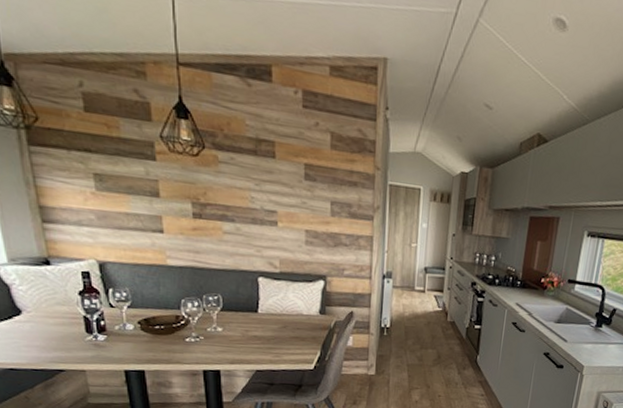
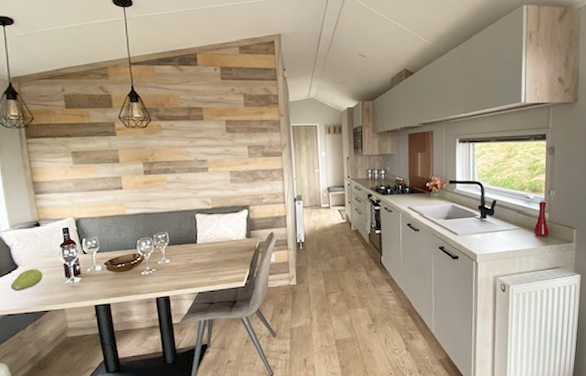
fruit: none [12,317,55,342] -> present [11,269,43,291]

